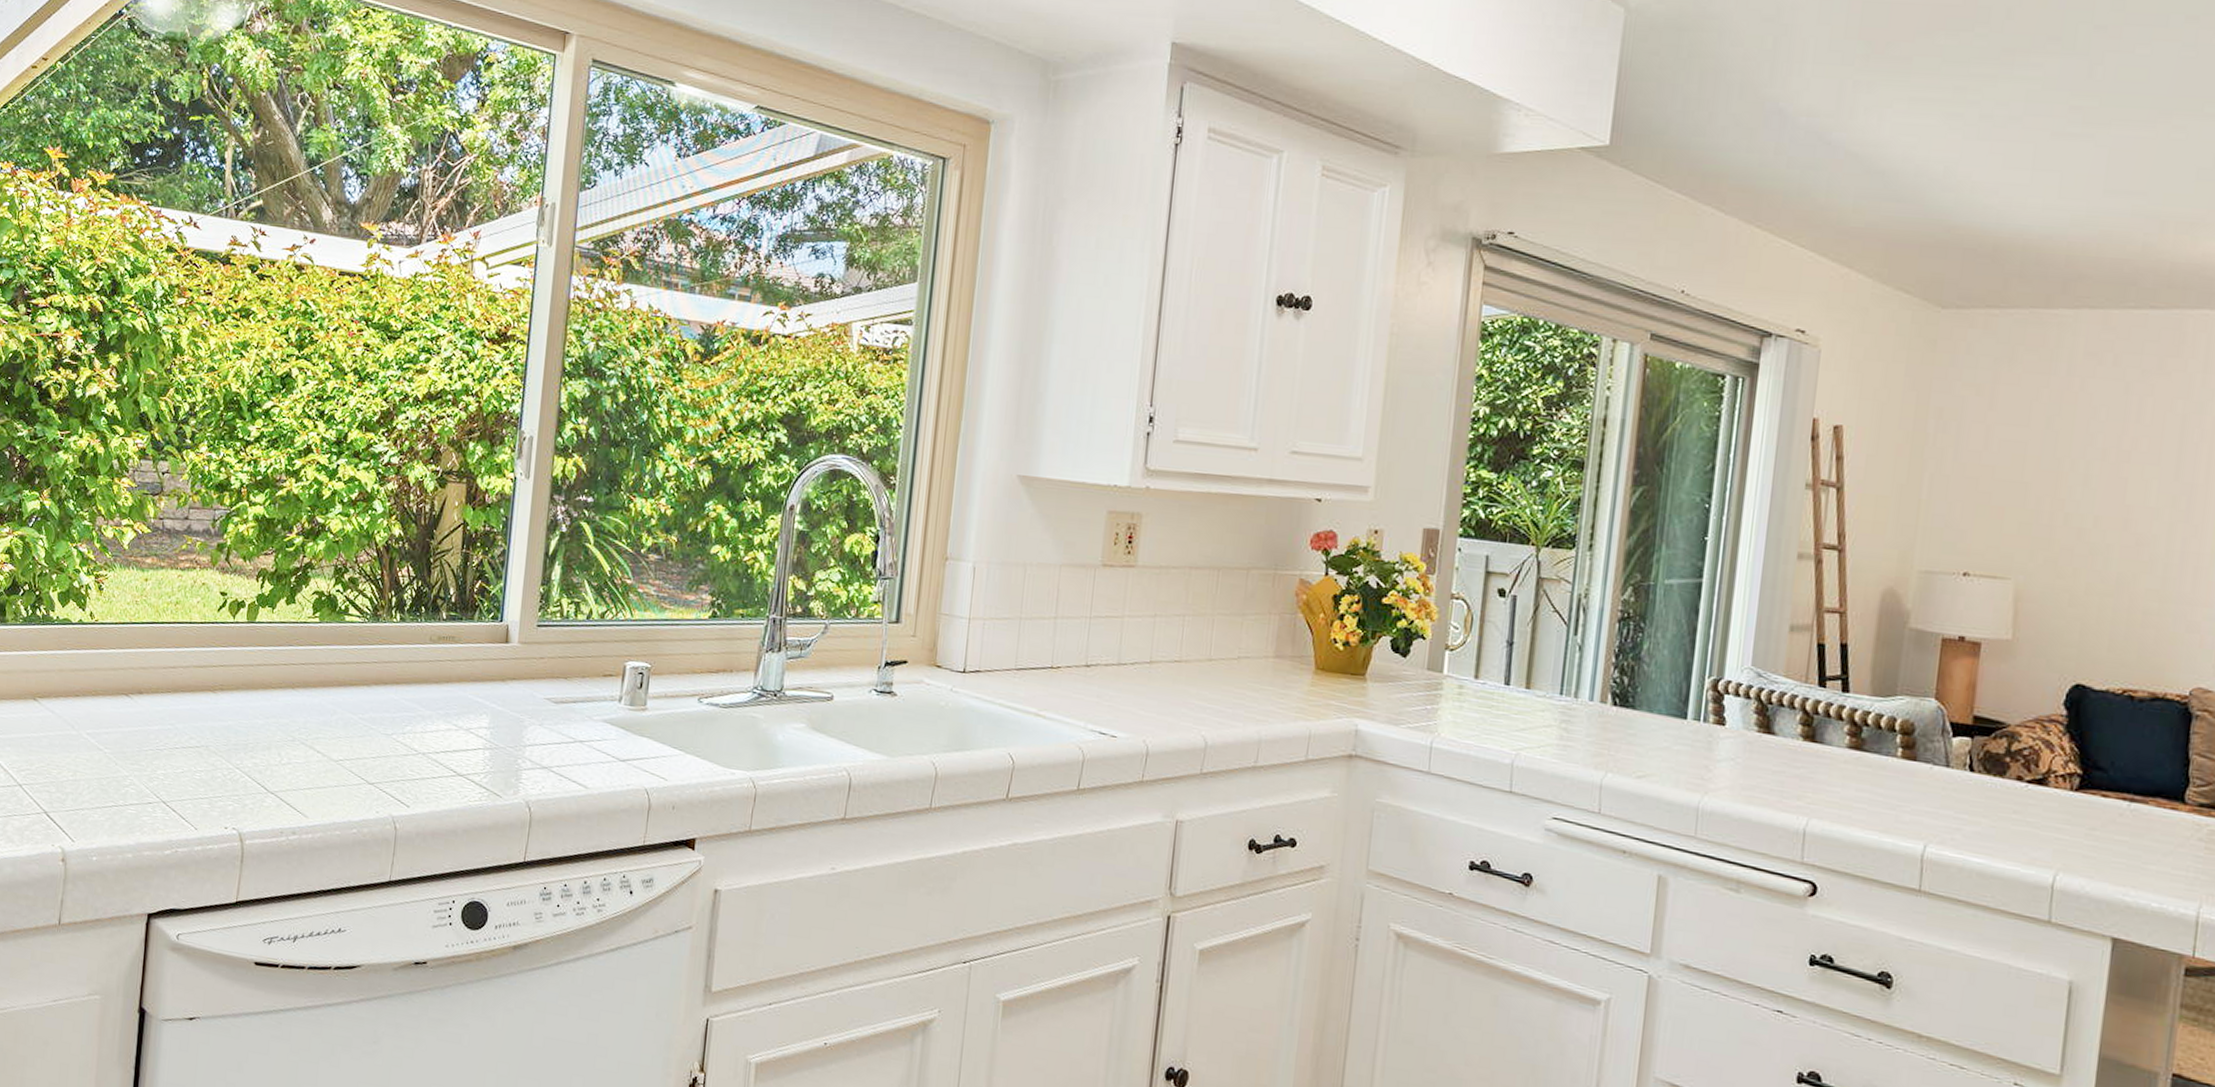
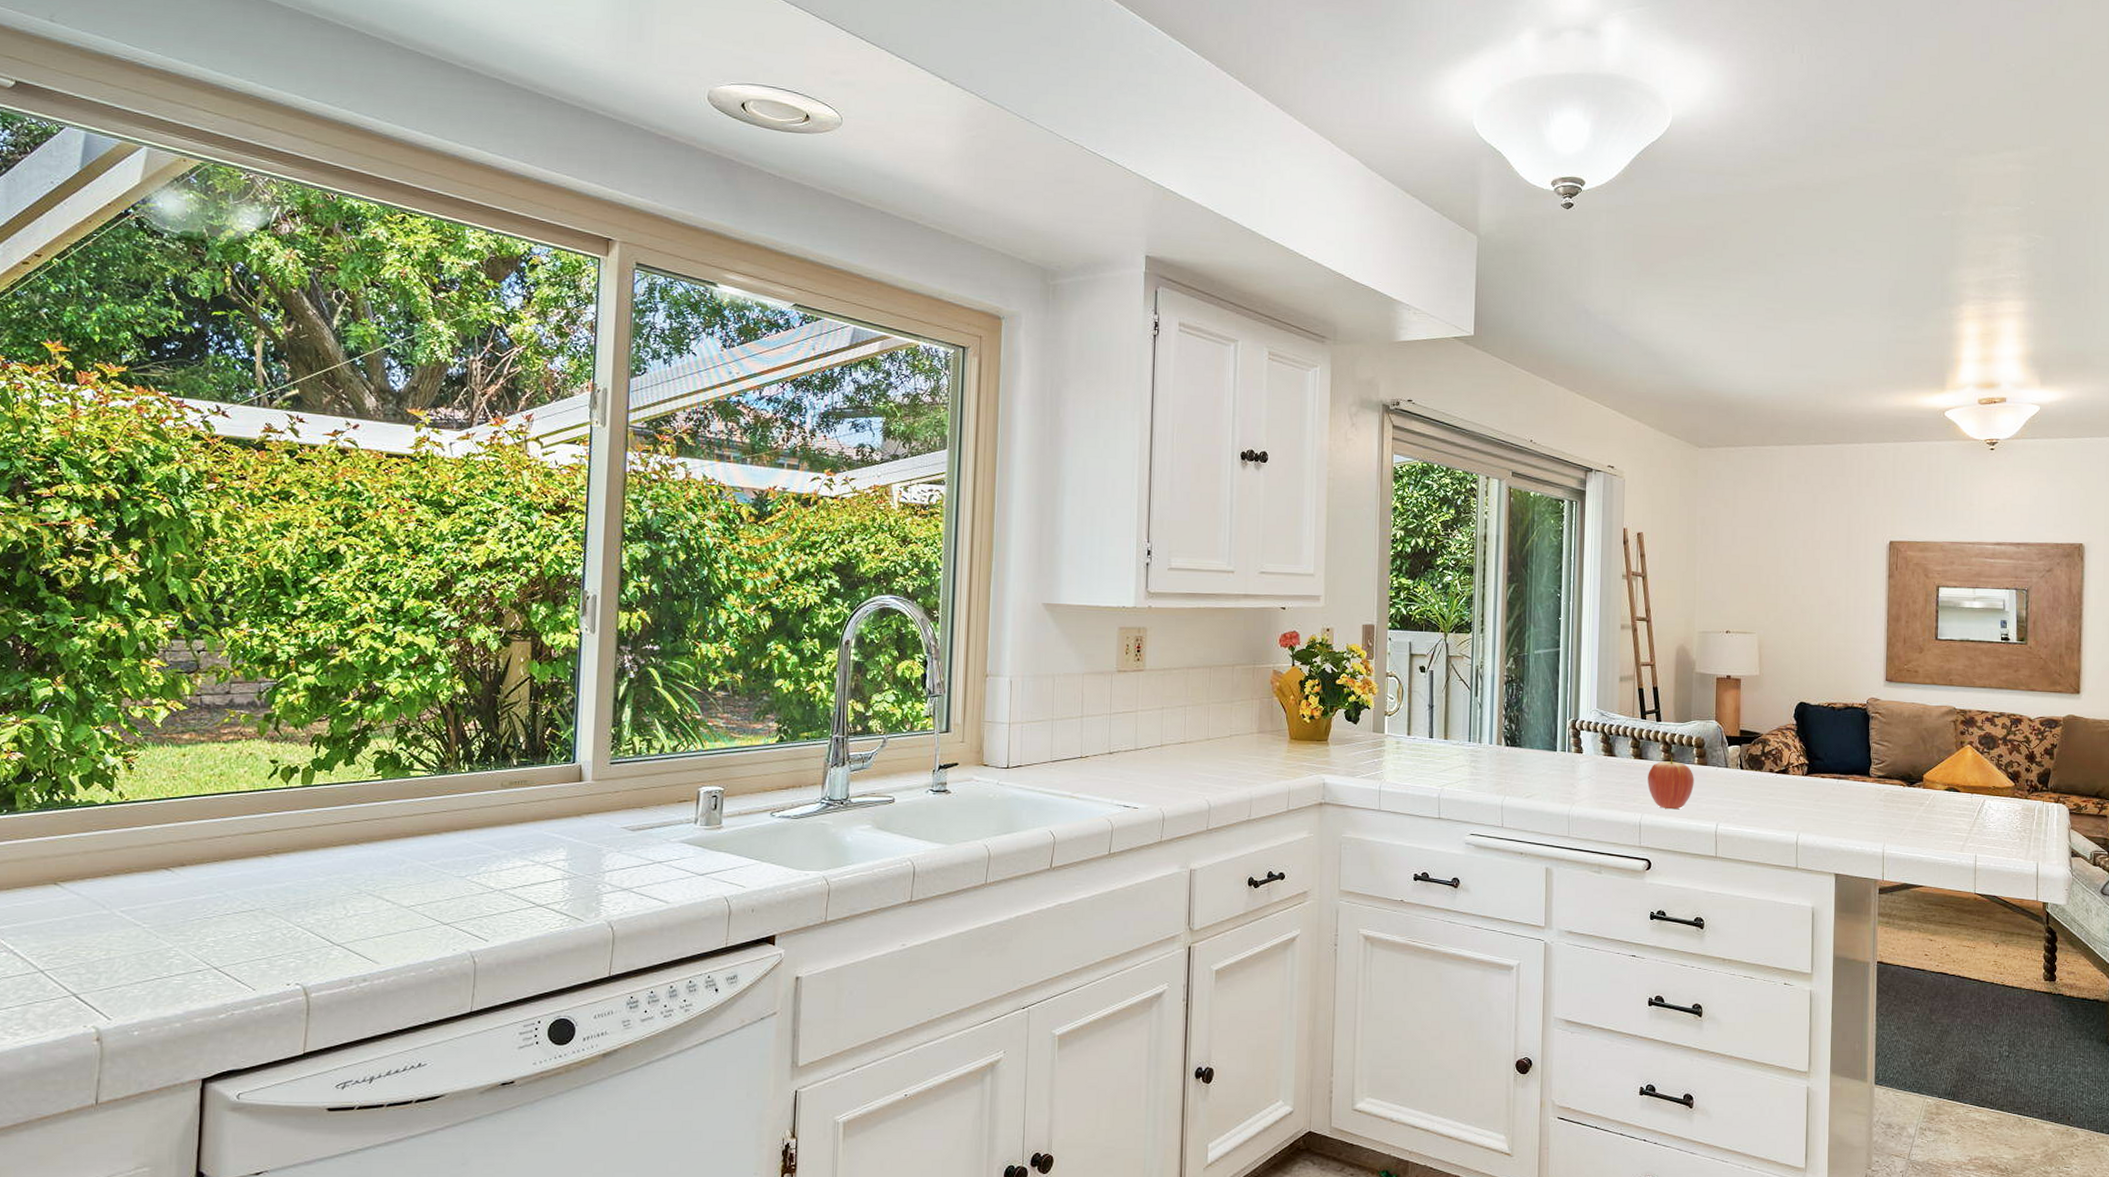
fruit: none [1820,743,1895,818] -> present [1647,757,1694,810]

